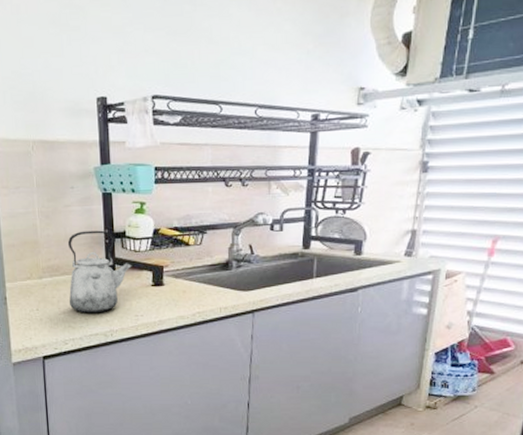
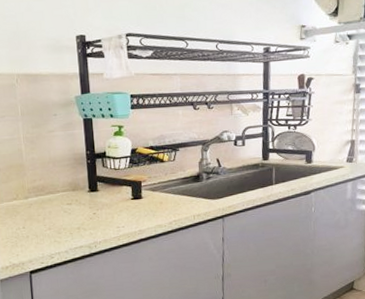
kettle: present [68,230,132,314] -> none [52,152,113,228]

